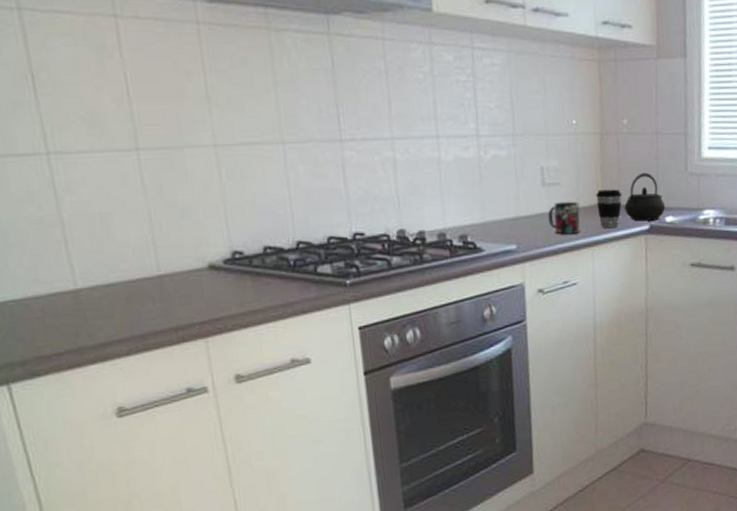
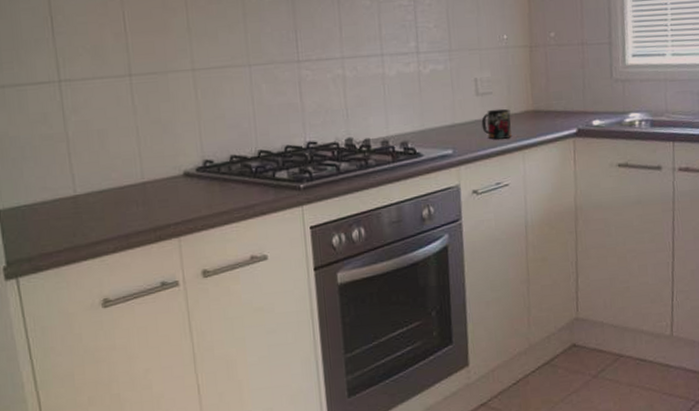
coffee cup: present [596,189,622,229] -> none [526,96,551,133]
kettle: present [624,172,666,222] -> none [553,80,593,126]

